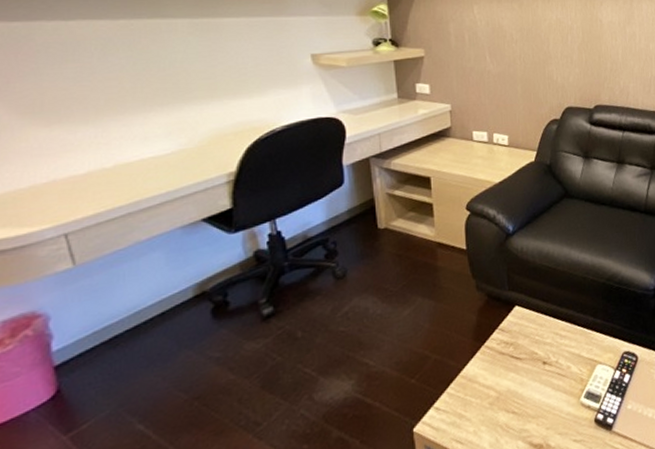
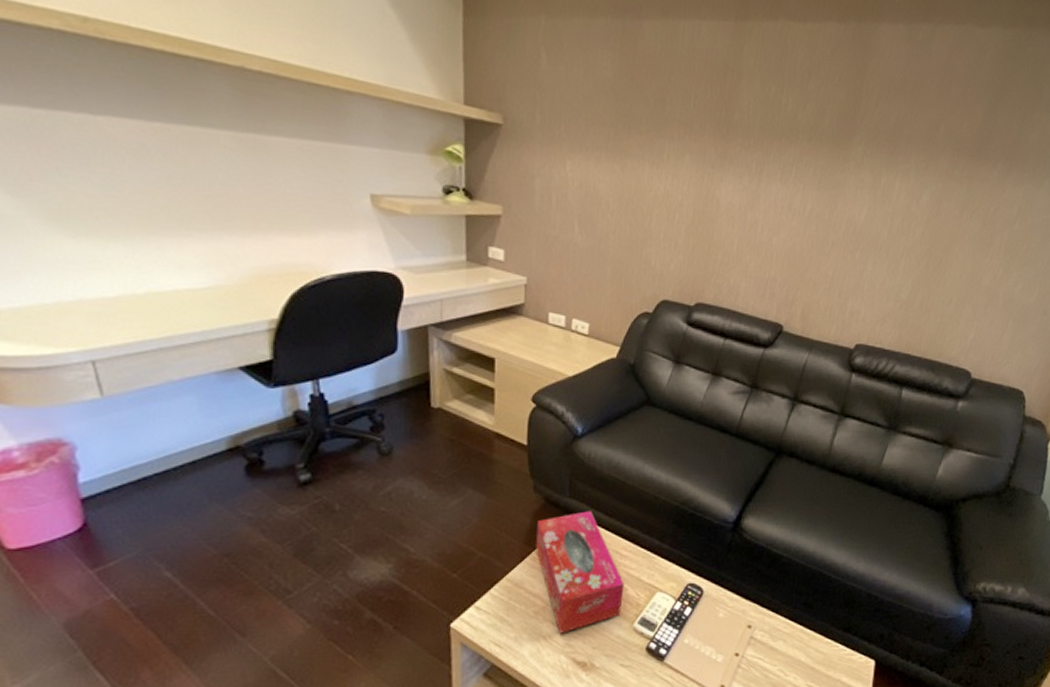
tissue box: none [483,300,568,420] -> present [536,511,624,633]

